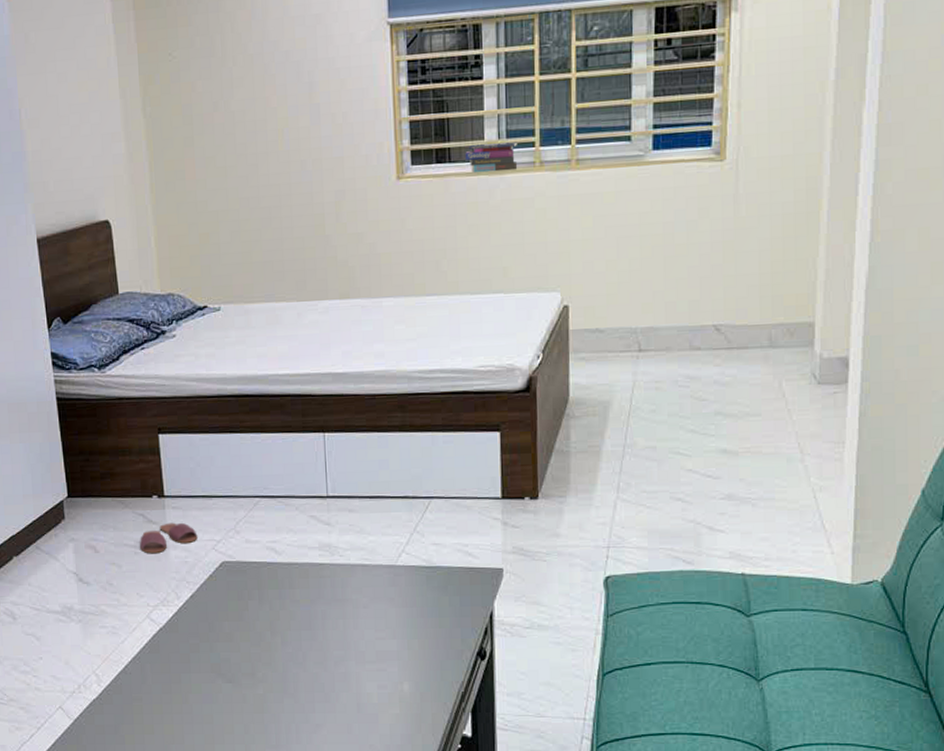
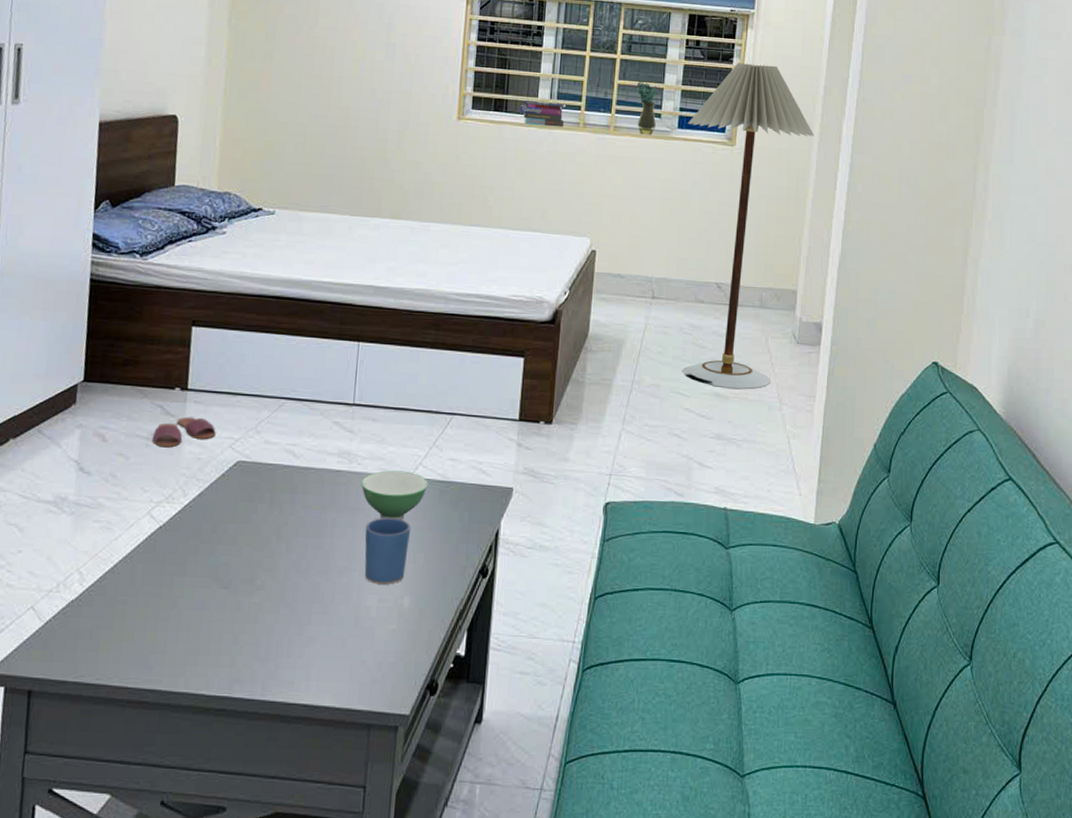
bowl: none [344,559,414,609] -> present [360,470,428,520]
mug: none [356,606,402,672] -> present [364,517,410,585]
vase: none [598,99,626,164] -> present [636,79,657,135]
floor lamp: none [665,53,826,443] -> present [682,63,815,389]

